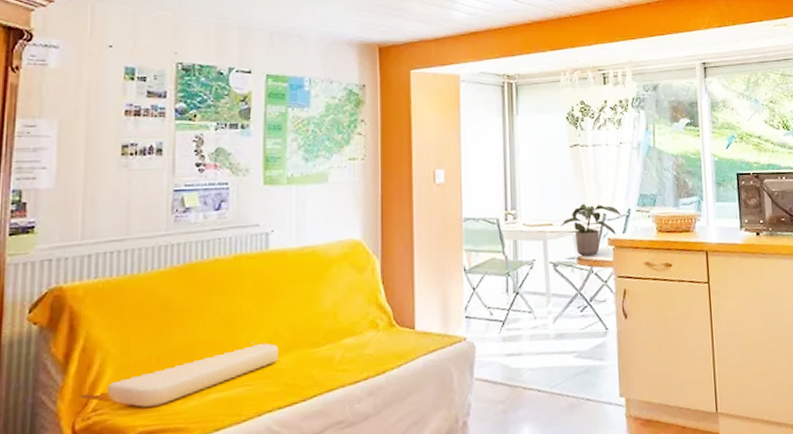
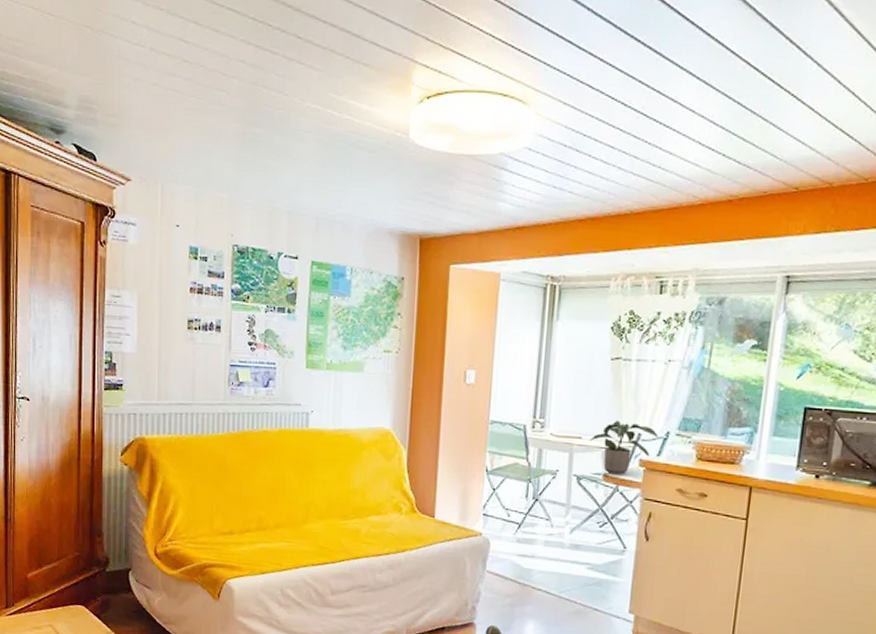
cushion: present [79,342,278,408] -> none [159,506,314,545]

